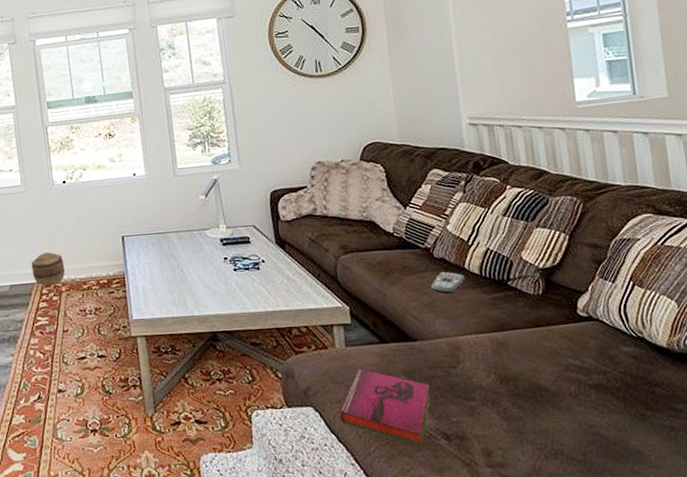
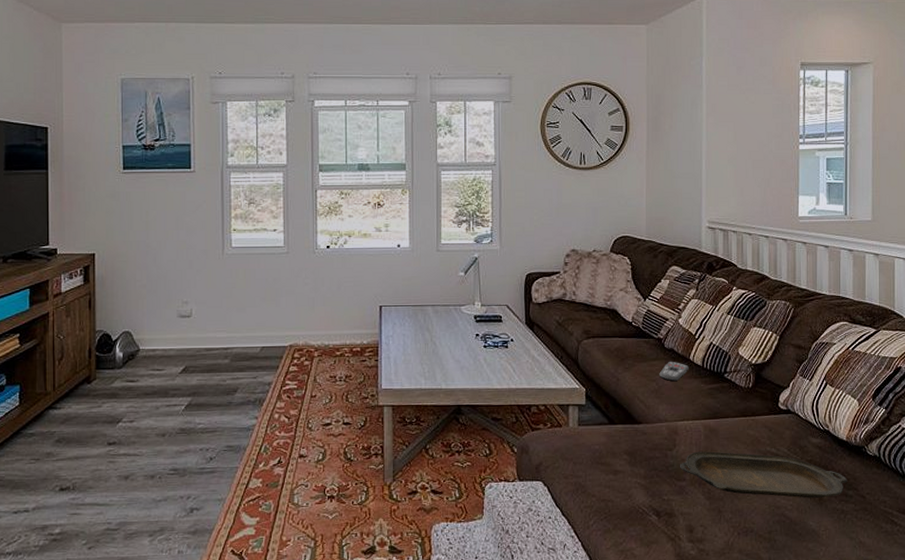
basket: present [31,252,65,286] -> none [285,316,320,351]
hardback book: present [340,368,431,446] -> none [566,447,648,521]
serving tray: none [466,367,675,415] -> present [679,451,848,498]

